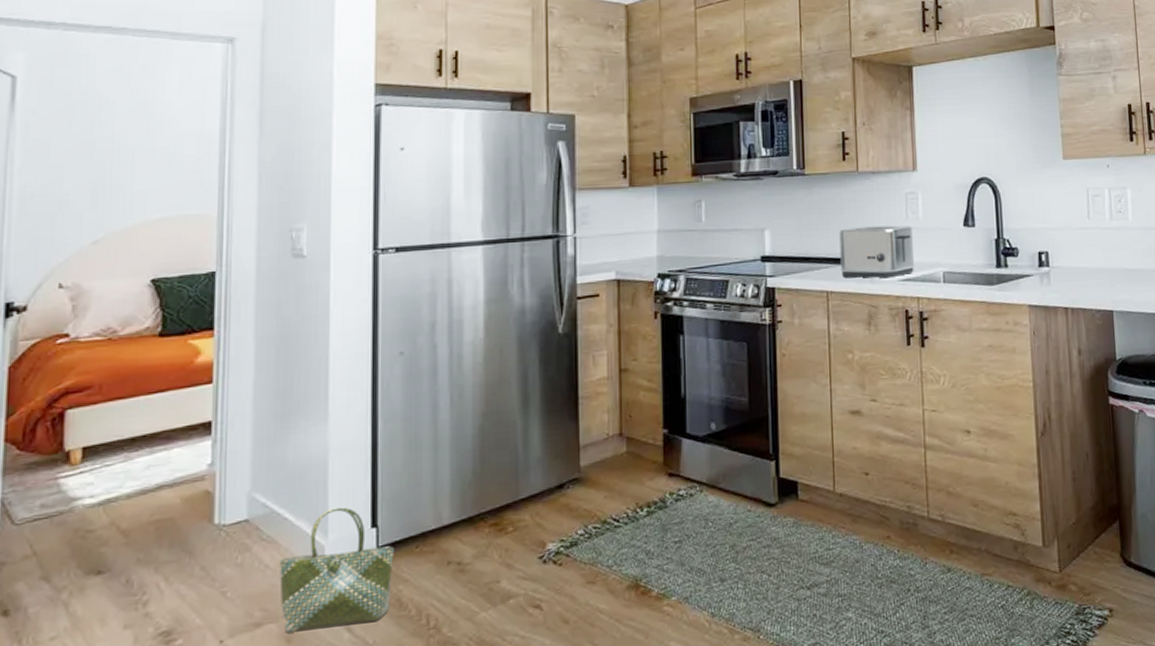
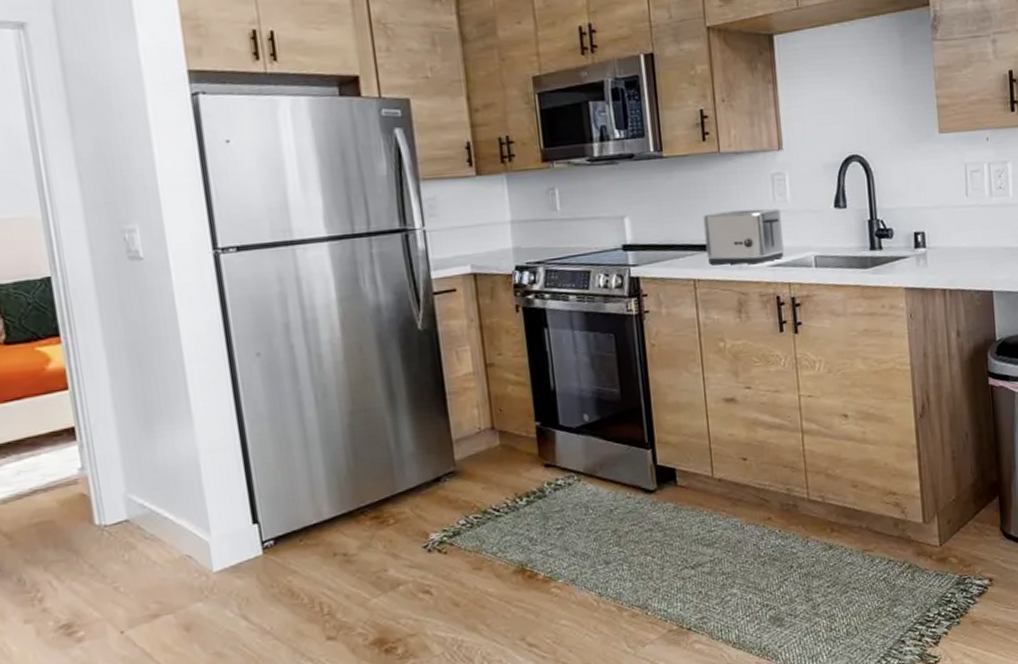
shopping bag: present [279,507,394,633] -> none [167,505,283,623]

